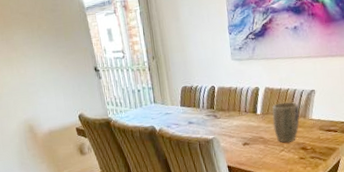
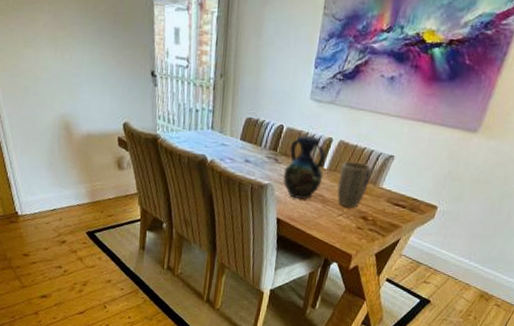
vase: none [224,89,259,145] -> present [283,135,325,199]

